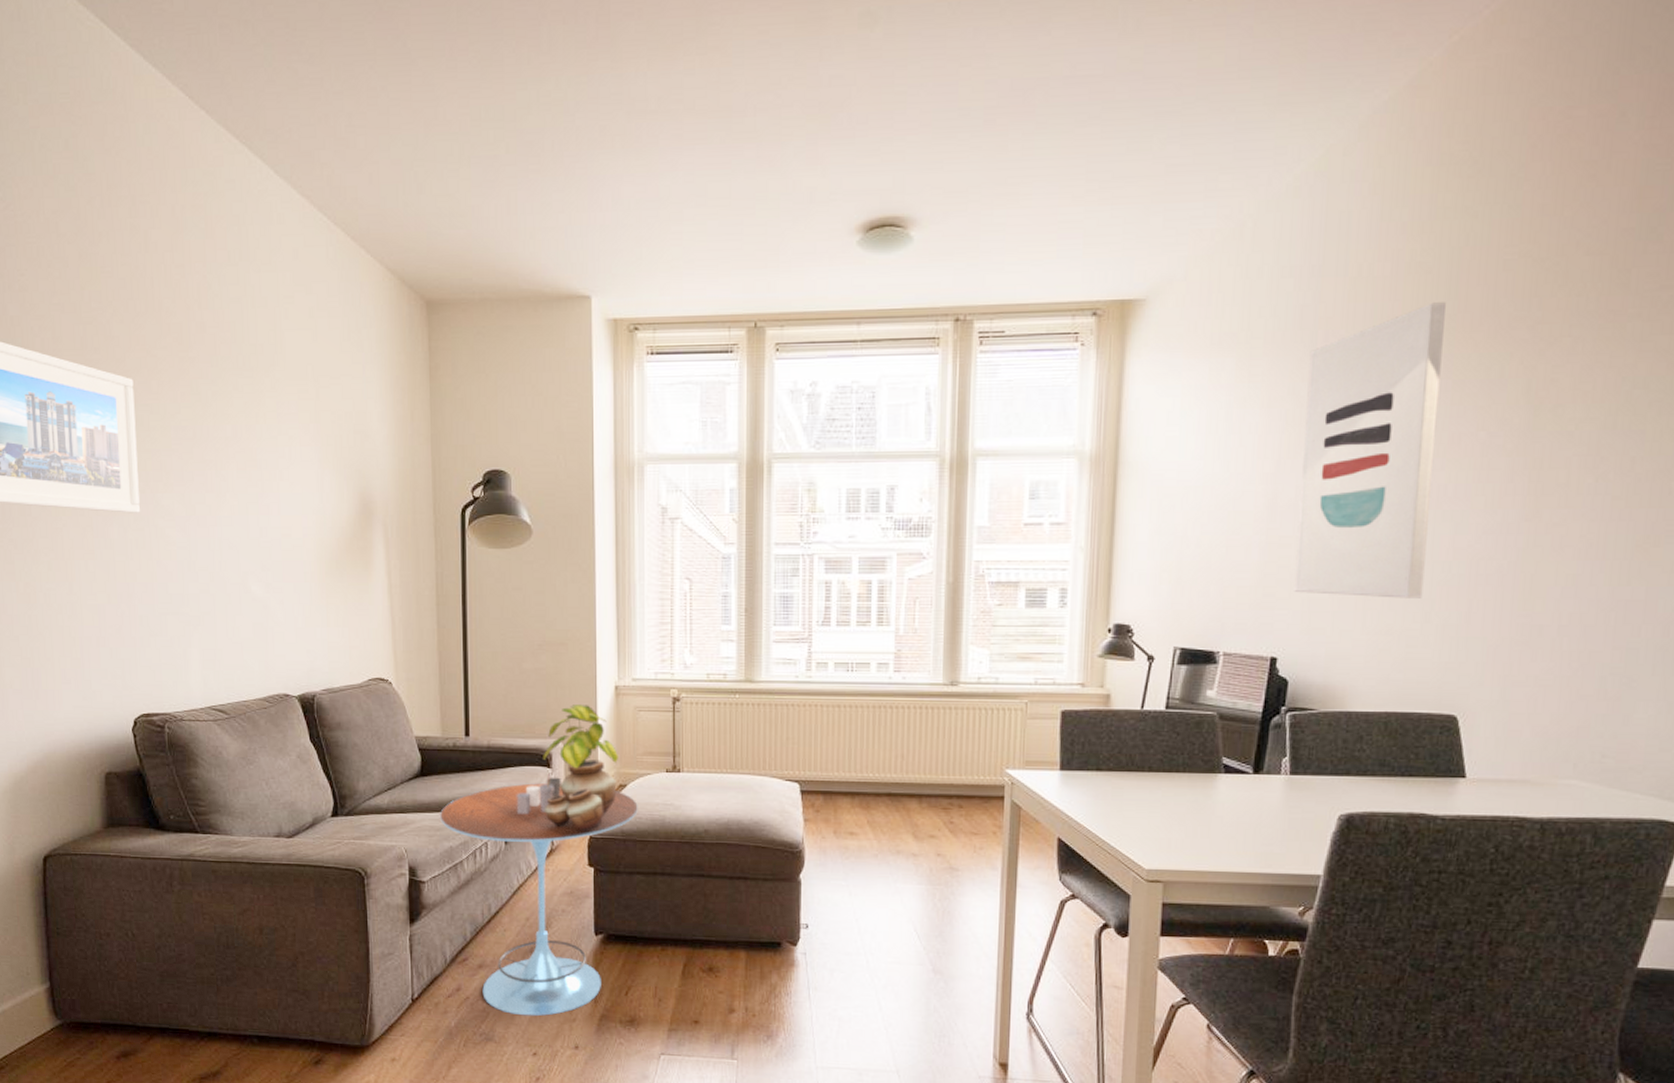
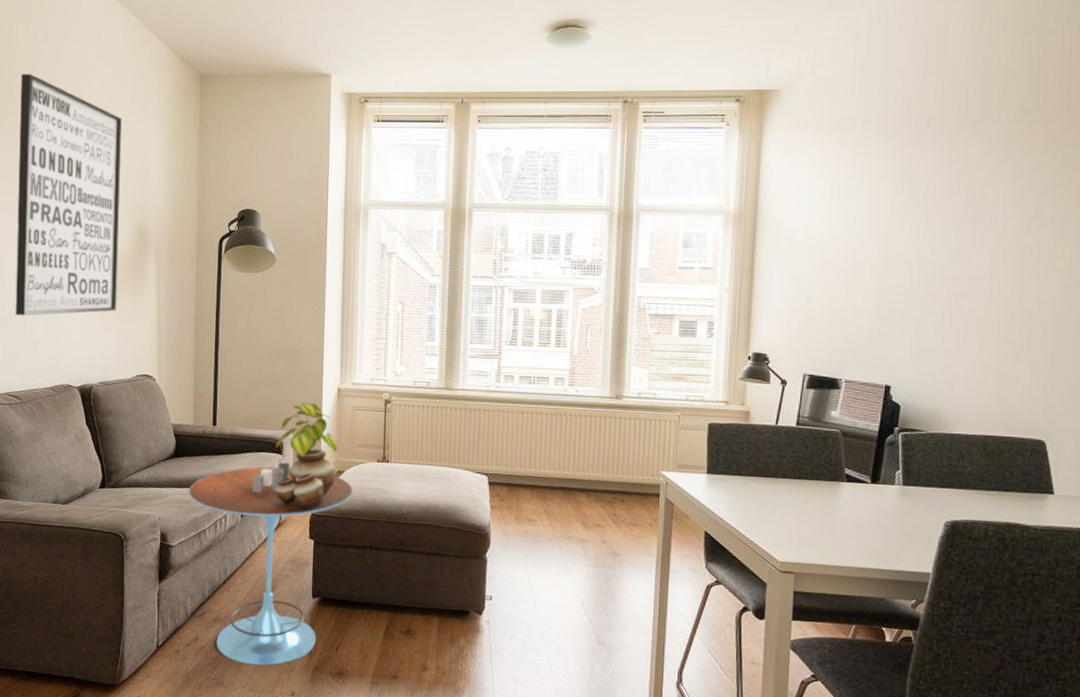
wall art: none [200,305,339,612] -> present [15,73,122,316]
wall art: present [1294,302,1446,599] -> none [904,99,1027,341]

